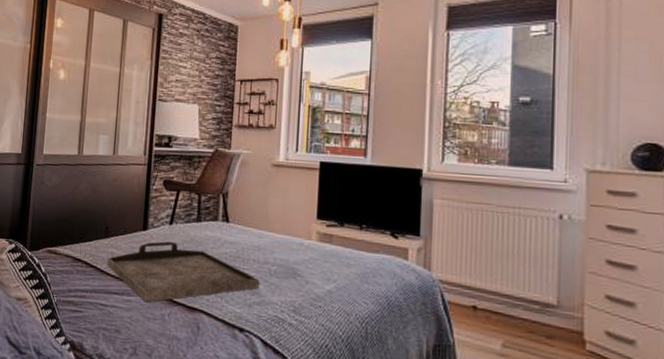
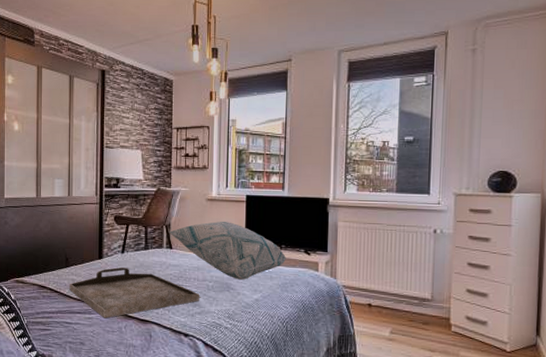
decorative pillow: none [226,191,367,265] -> present [169,221,286,280]

